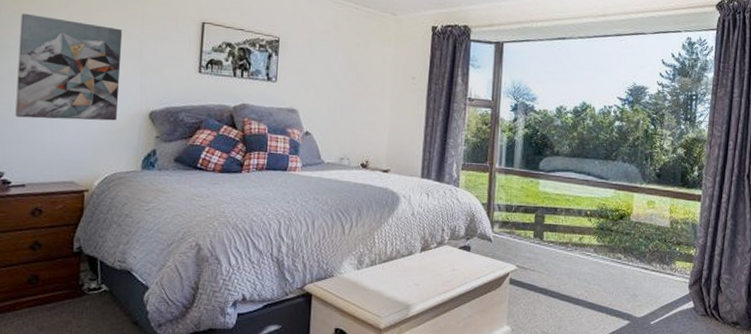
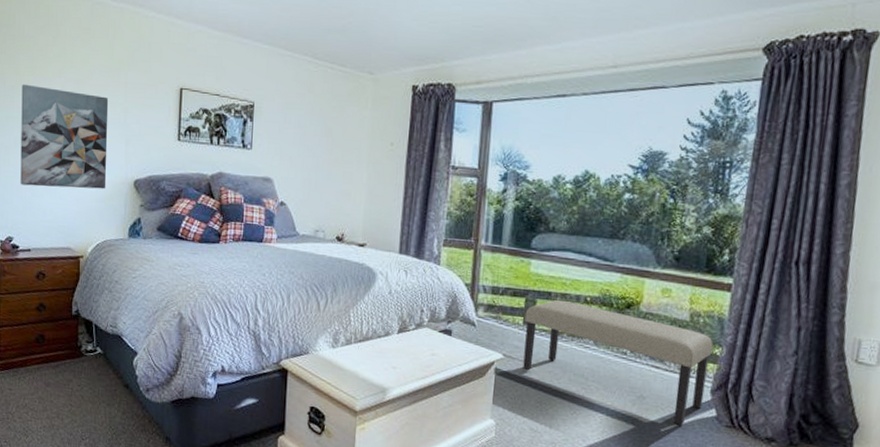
bench: none [534,214,689,318] -> present [523,299,714,426]

